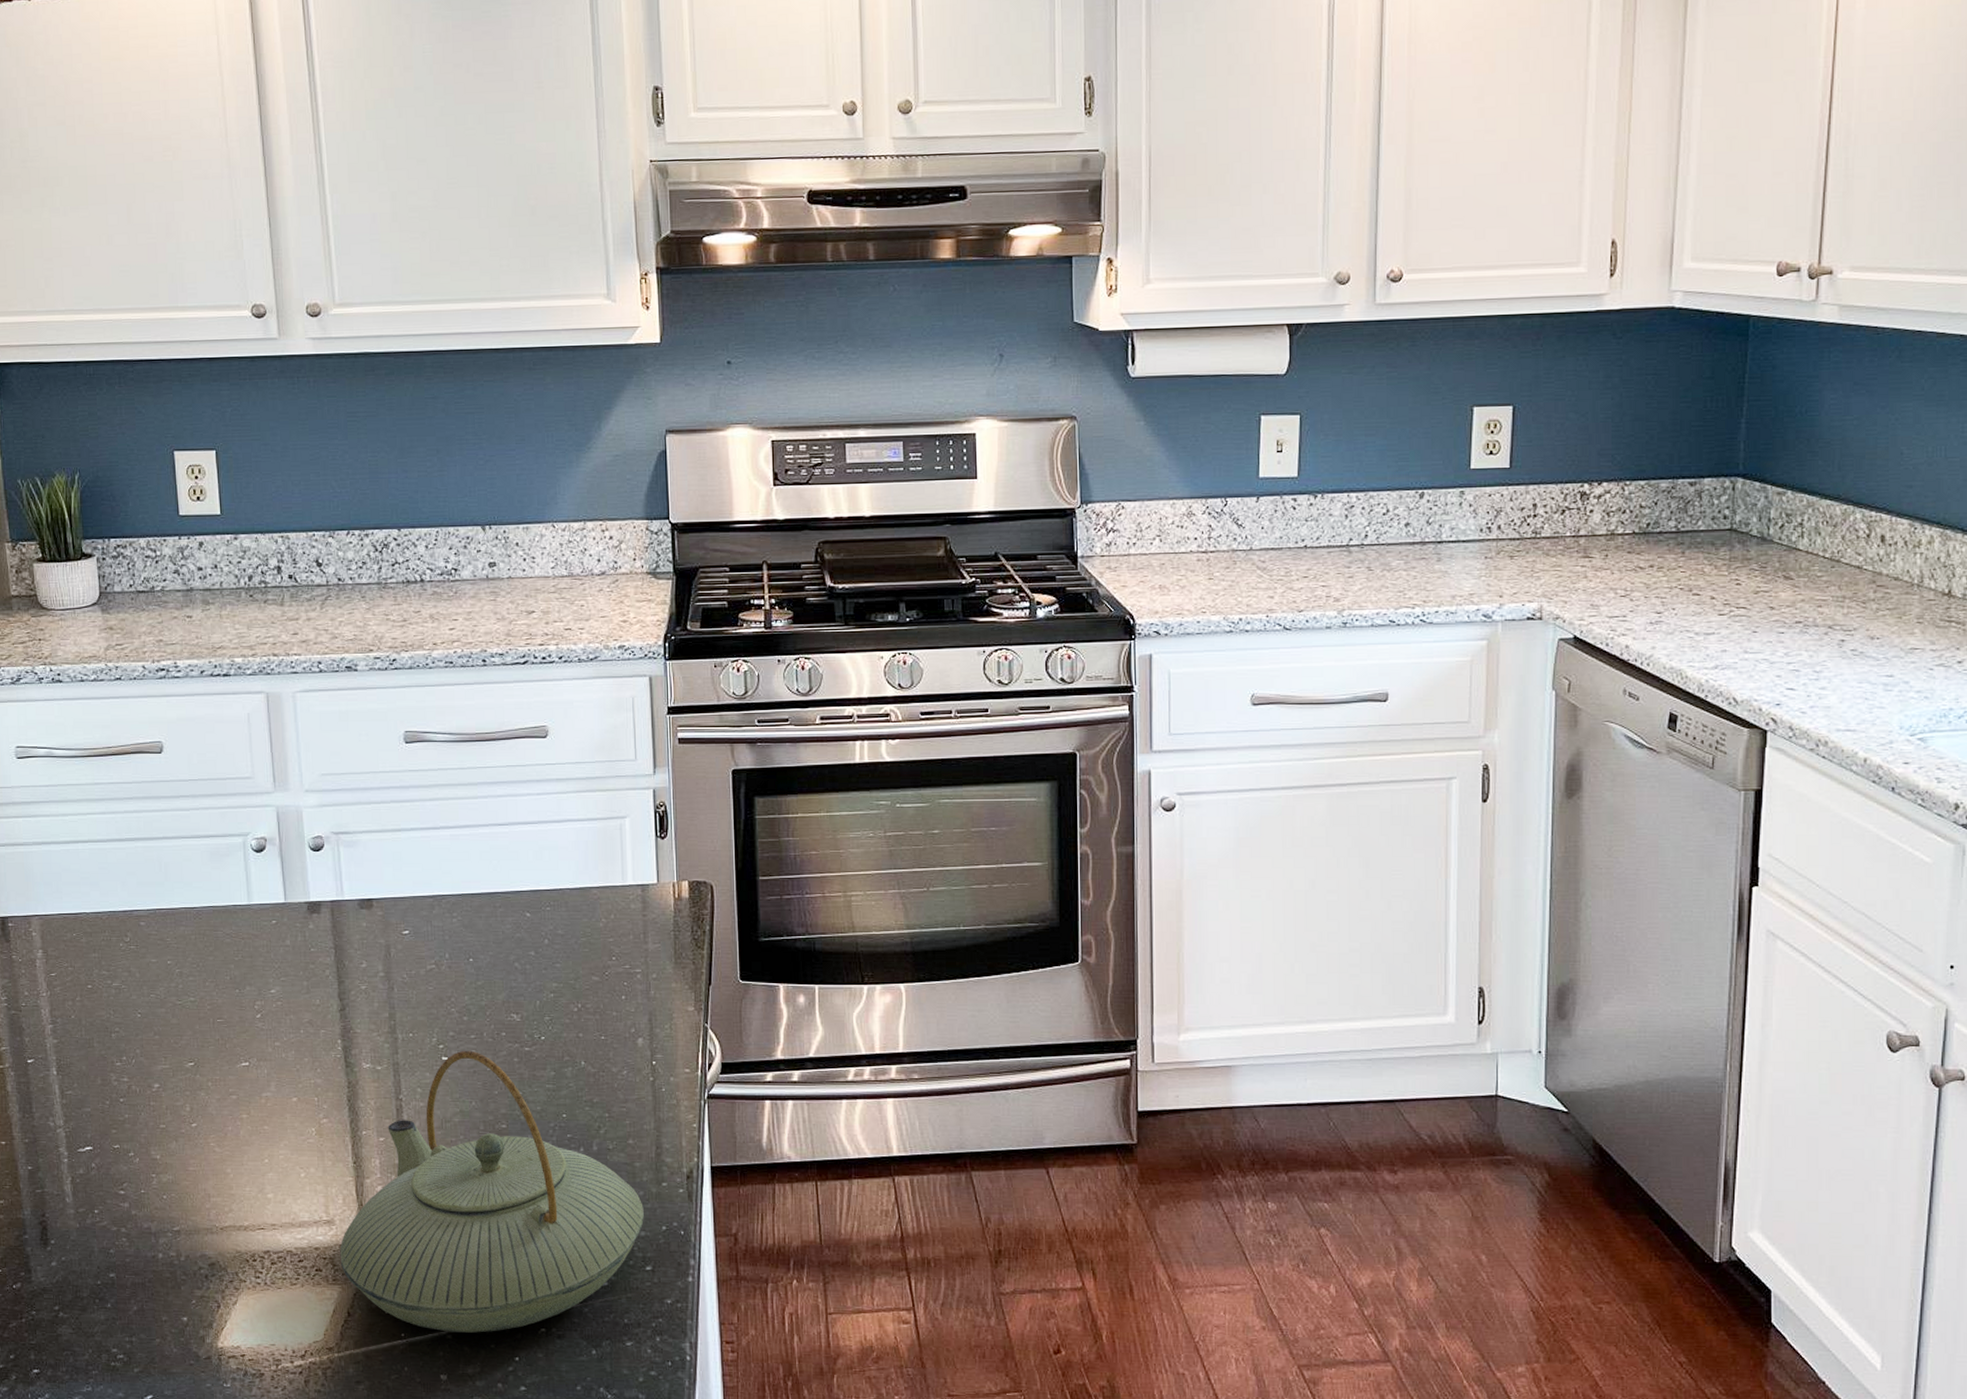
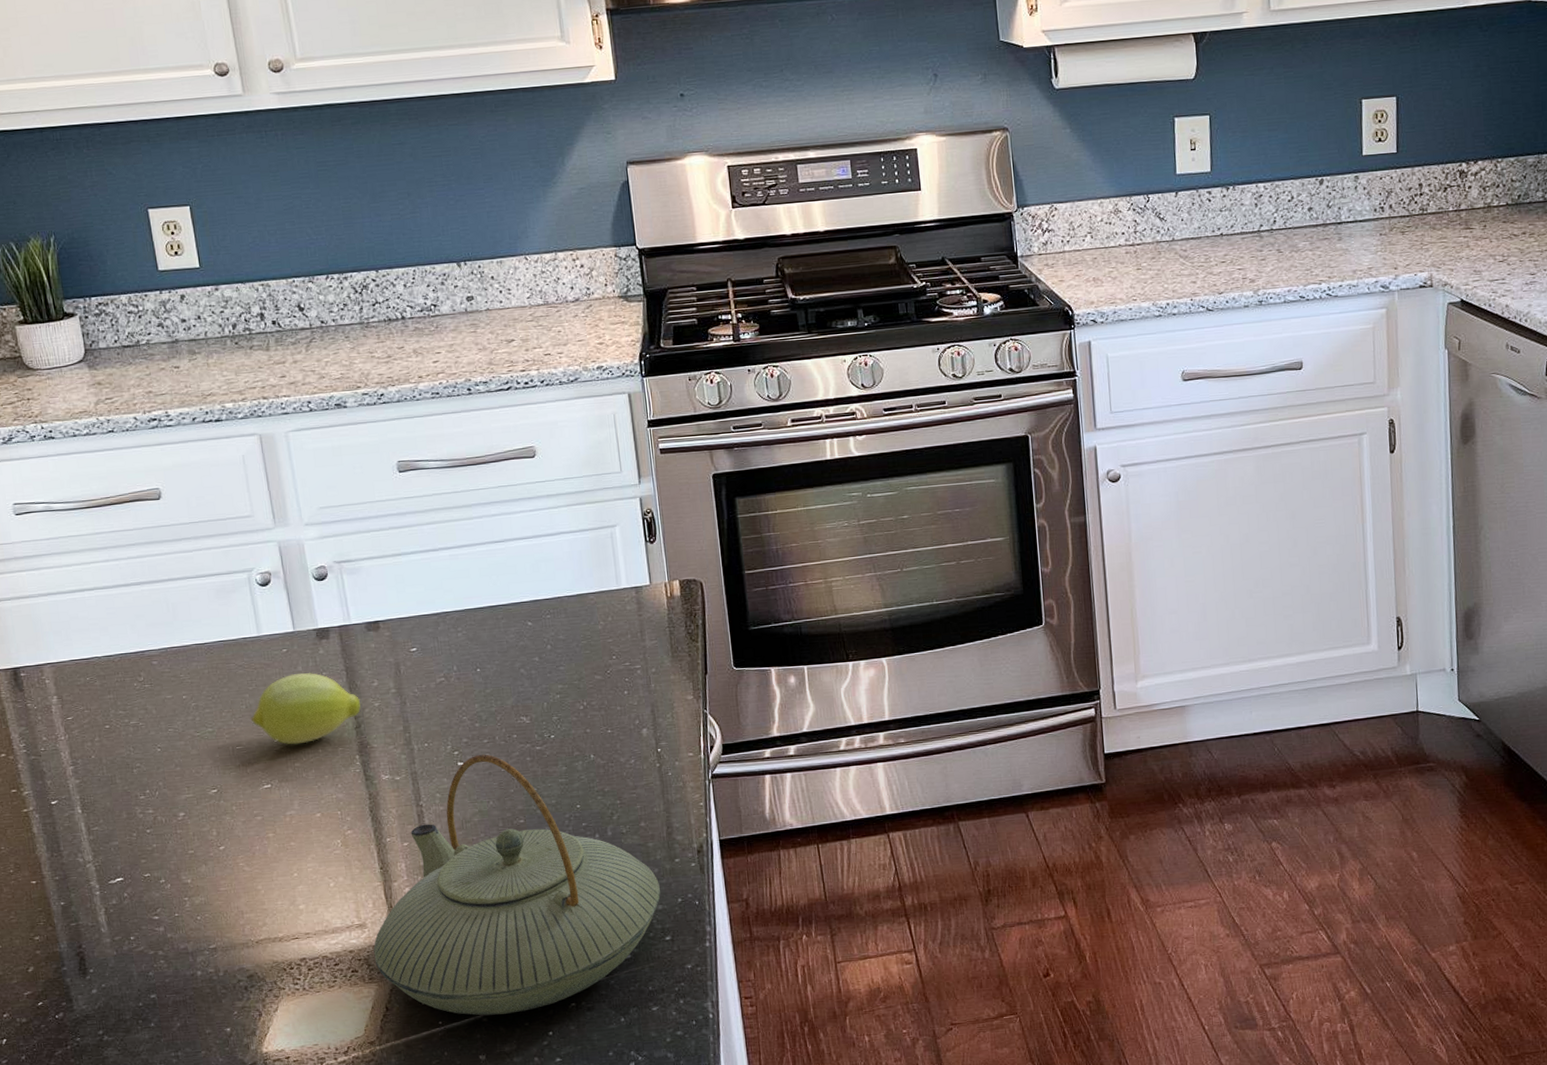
fruit: none [234,948,347,1023] -> present [250,673,361,745]

